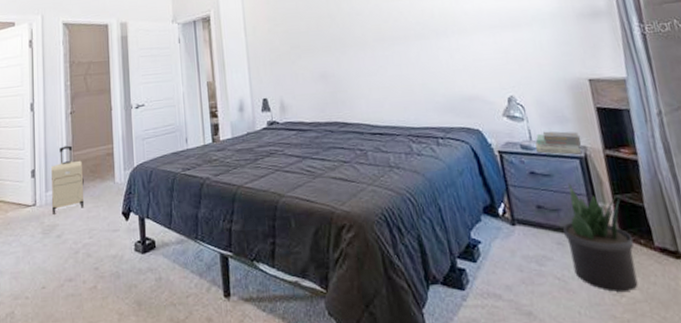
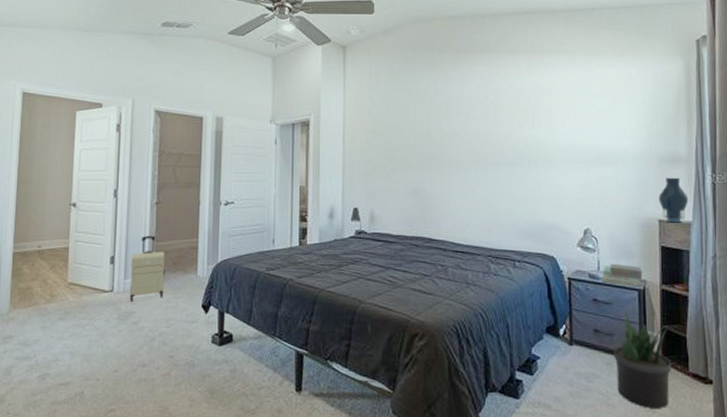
vase: none [583,32,619,81] -> present [658,177,689,223]

